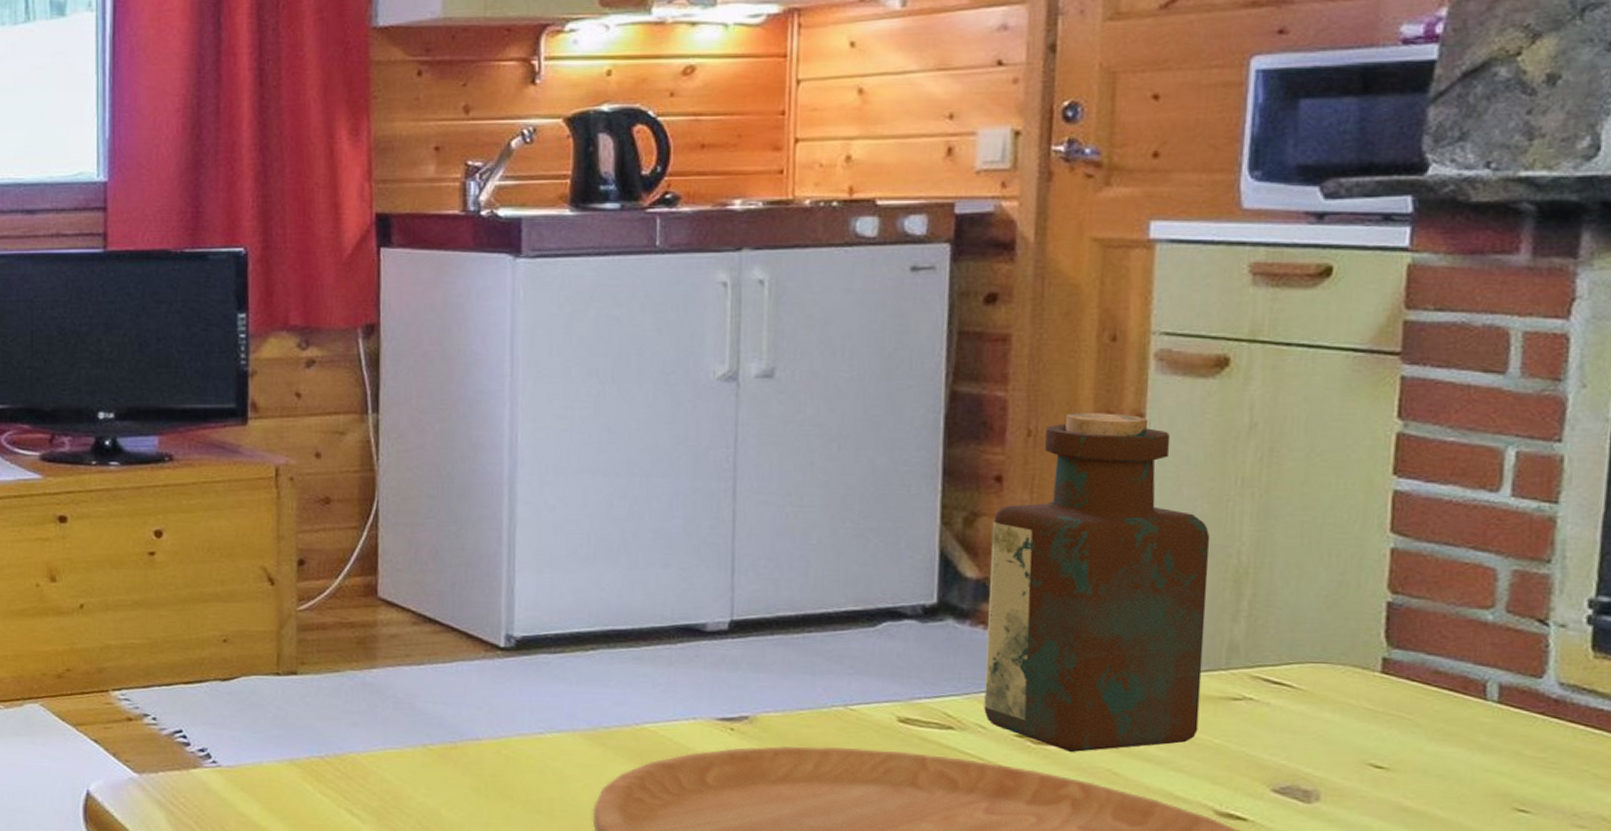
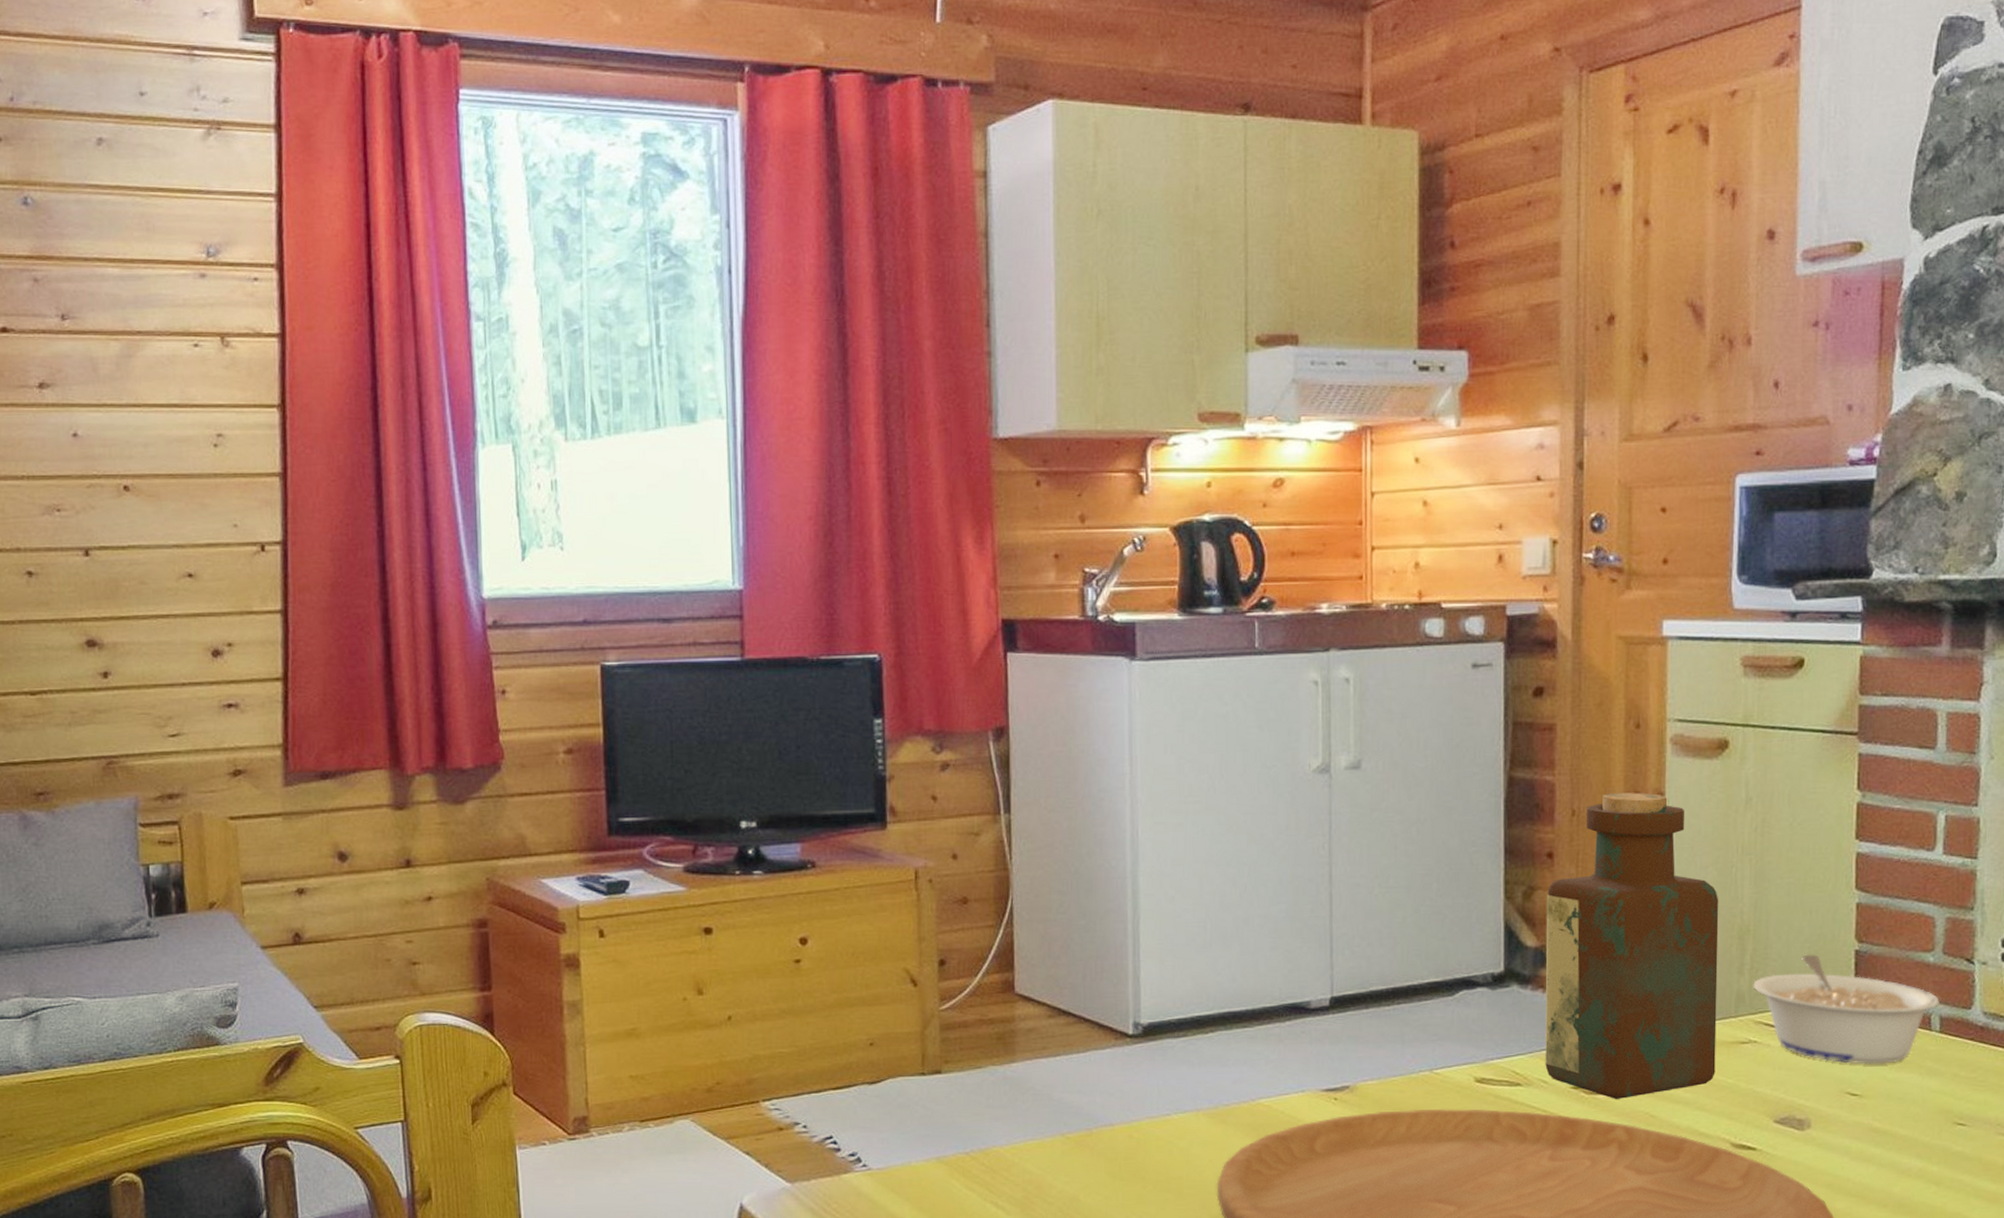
legume: none [1250,604,1499,735] -> present [1753,954,1939,1065]

